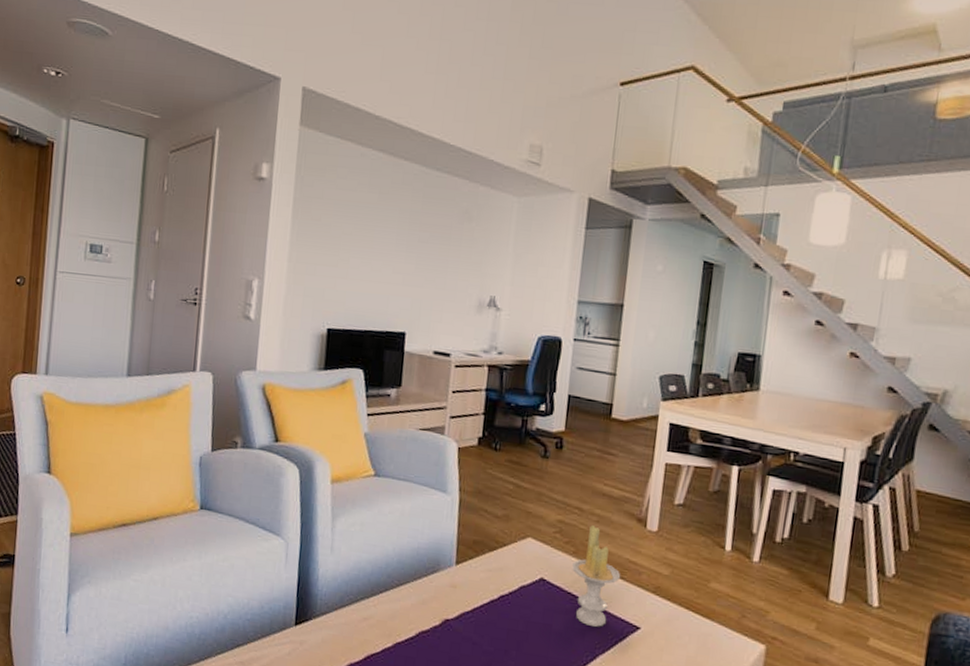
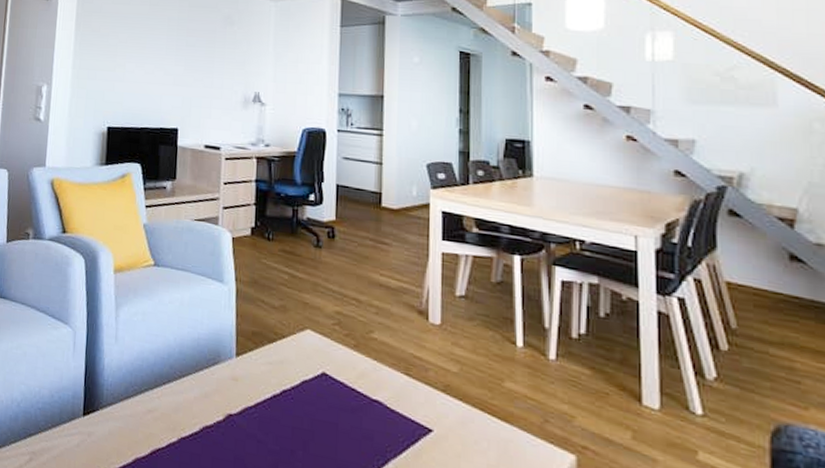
candle: present [572,525,621,627] -> none [354,317,407,428]

